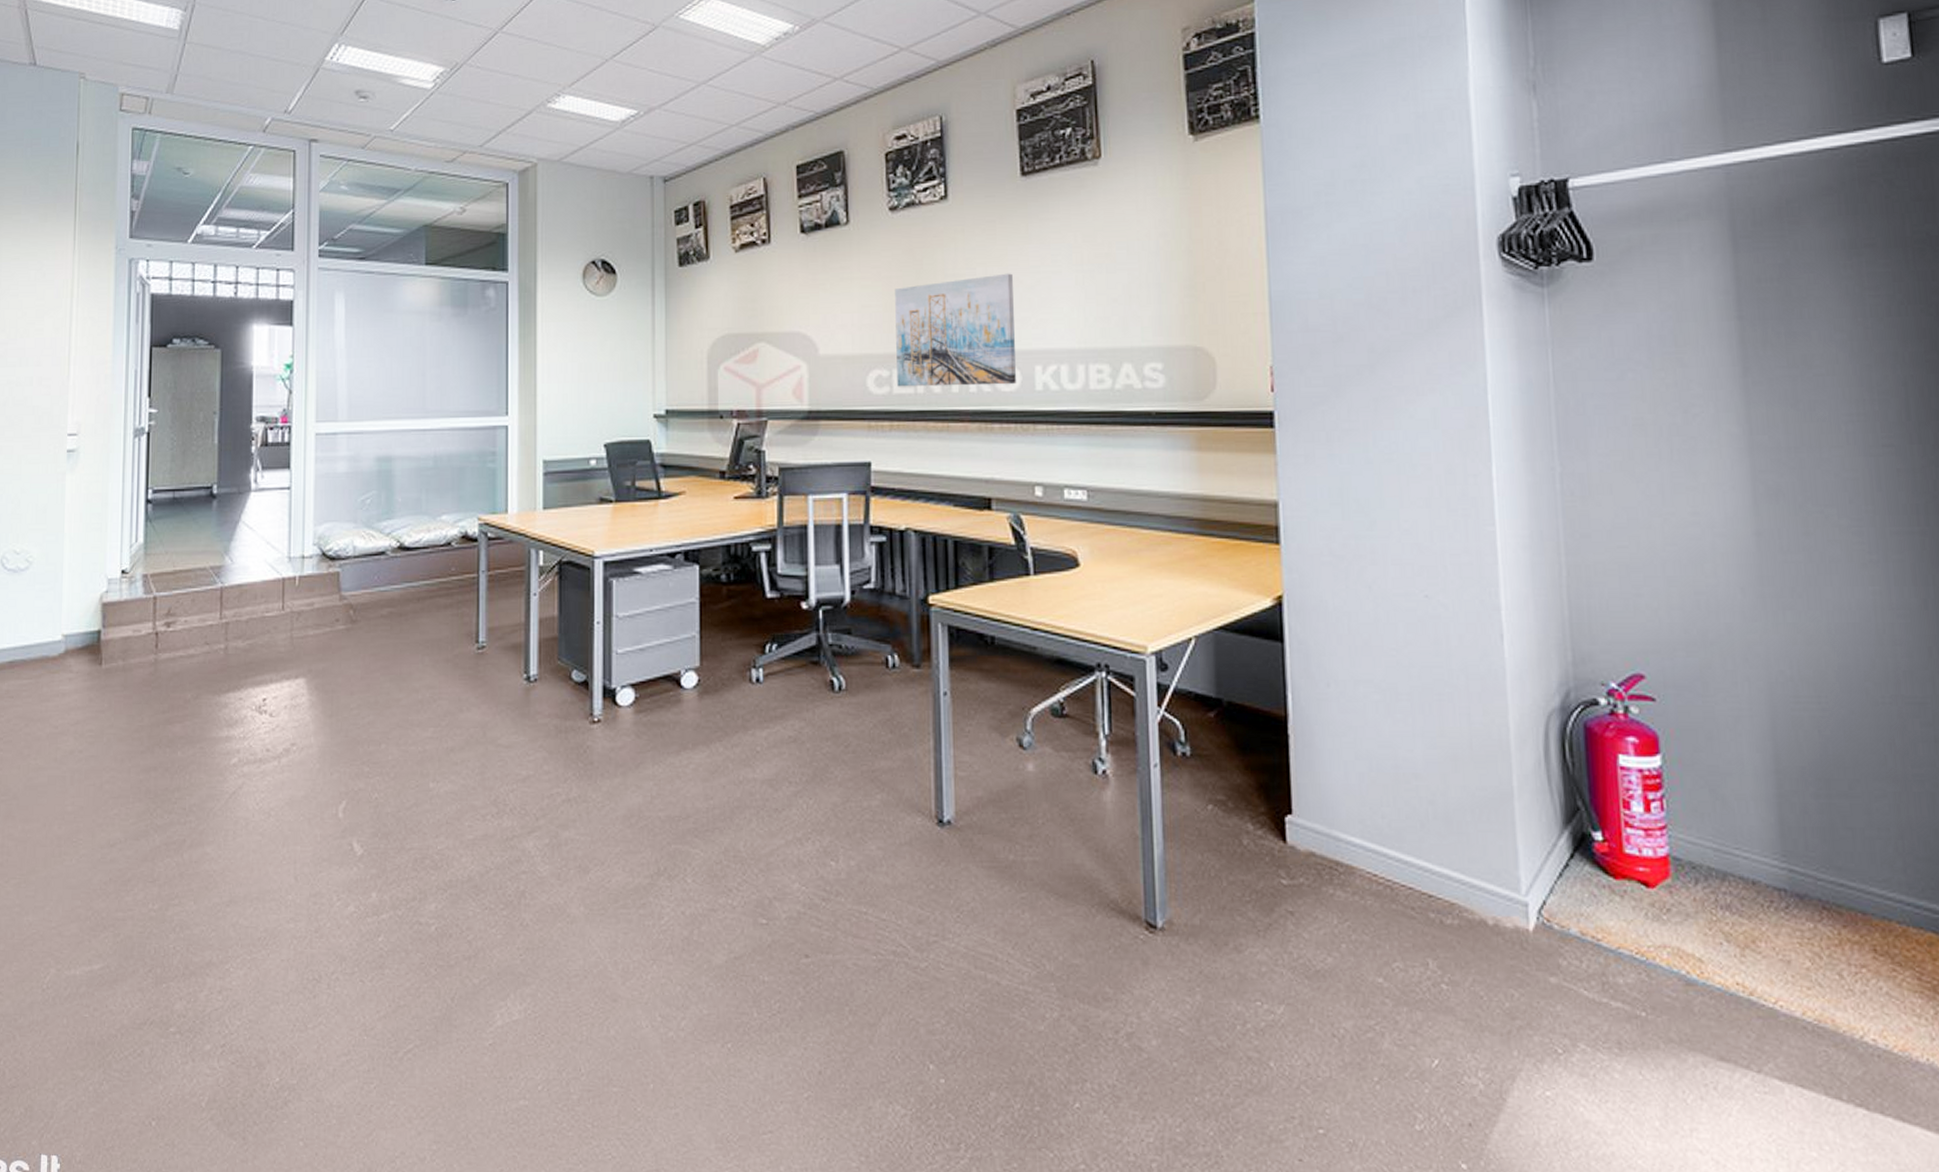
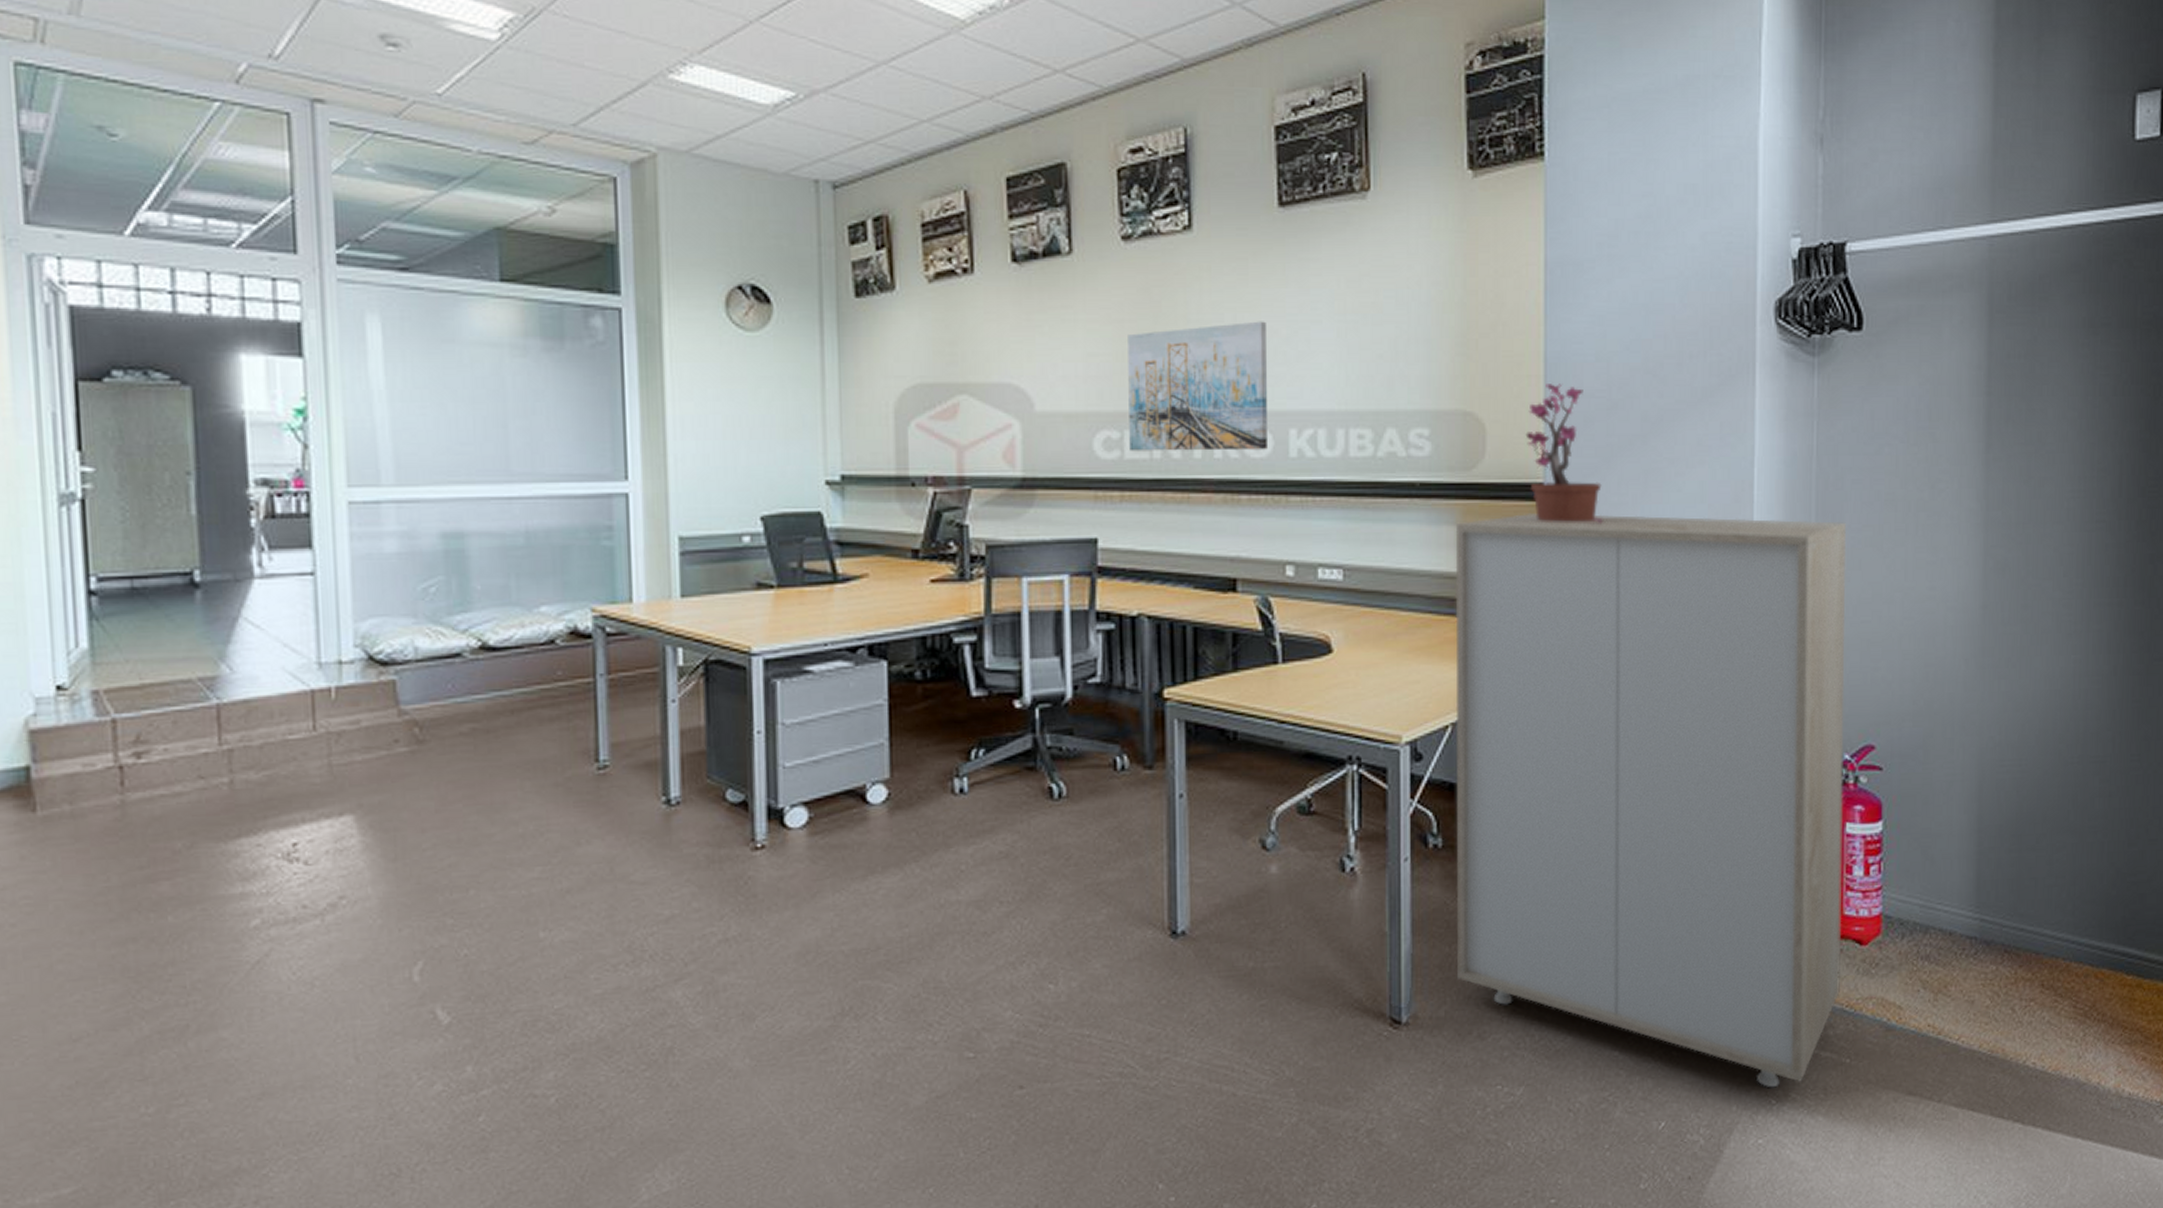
storage cabinet: none [1190,438,1627,1036] -> present [1455,512,1847,1088]
potted plant: none [1254,320,1335,448] -> present [1525,384,1603,523]

